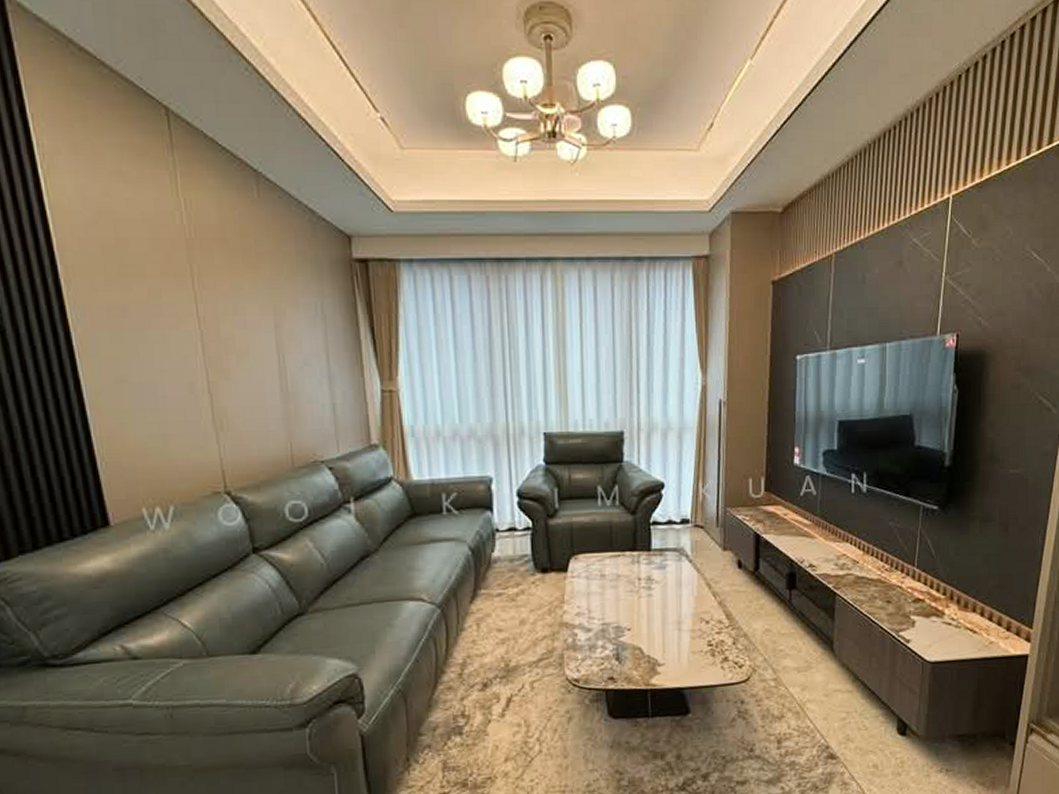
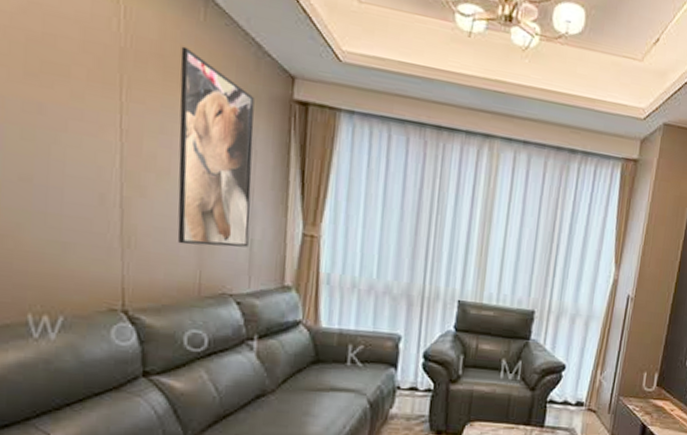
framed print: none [241,226,332,419] -> present [177,46,255,248]

